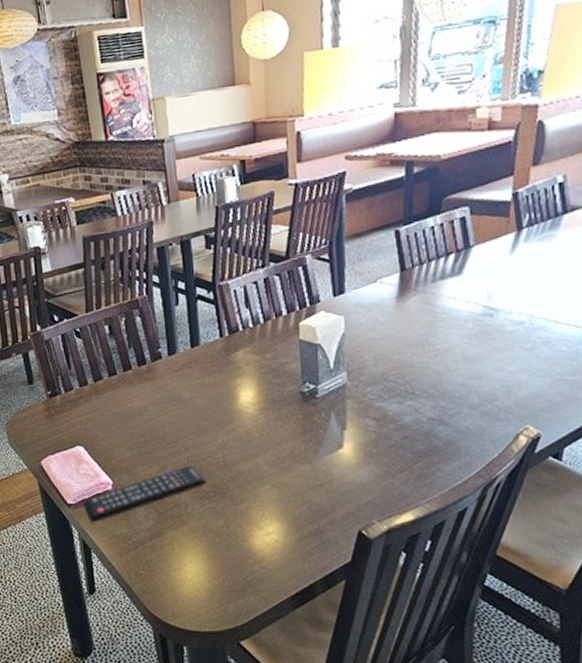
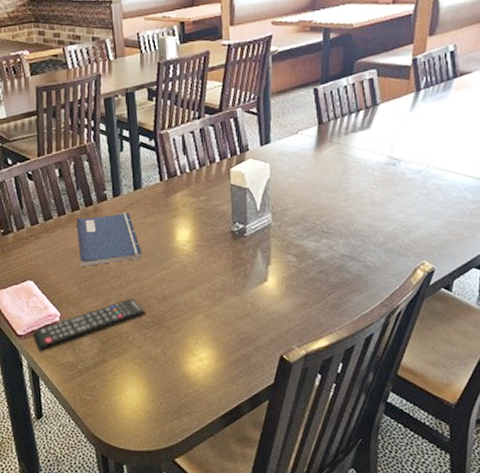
paperback book: none [128,371,202,431] -> present [76,212,142,267]

